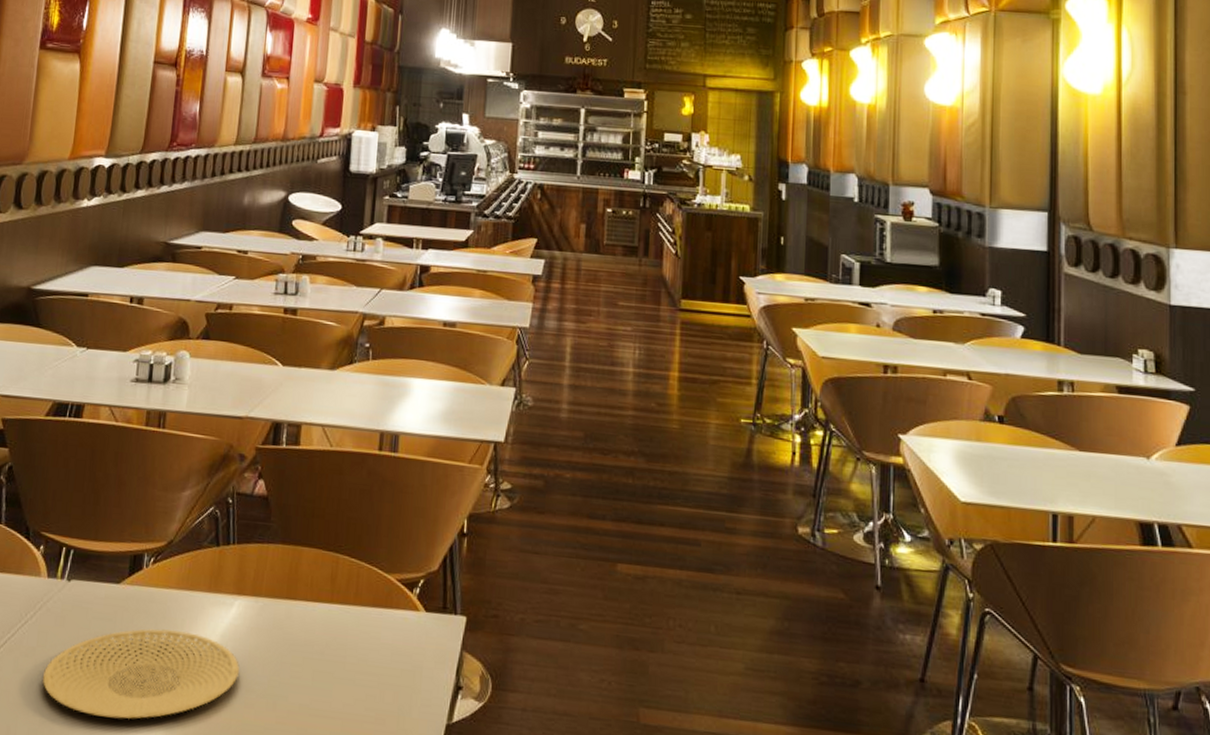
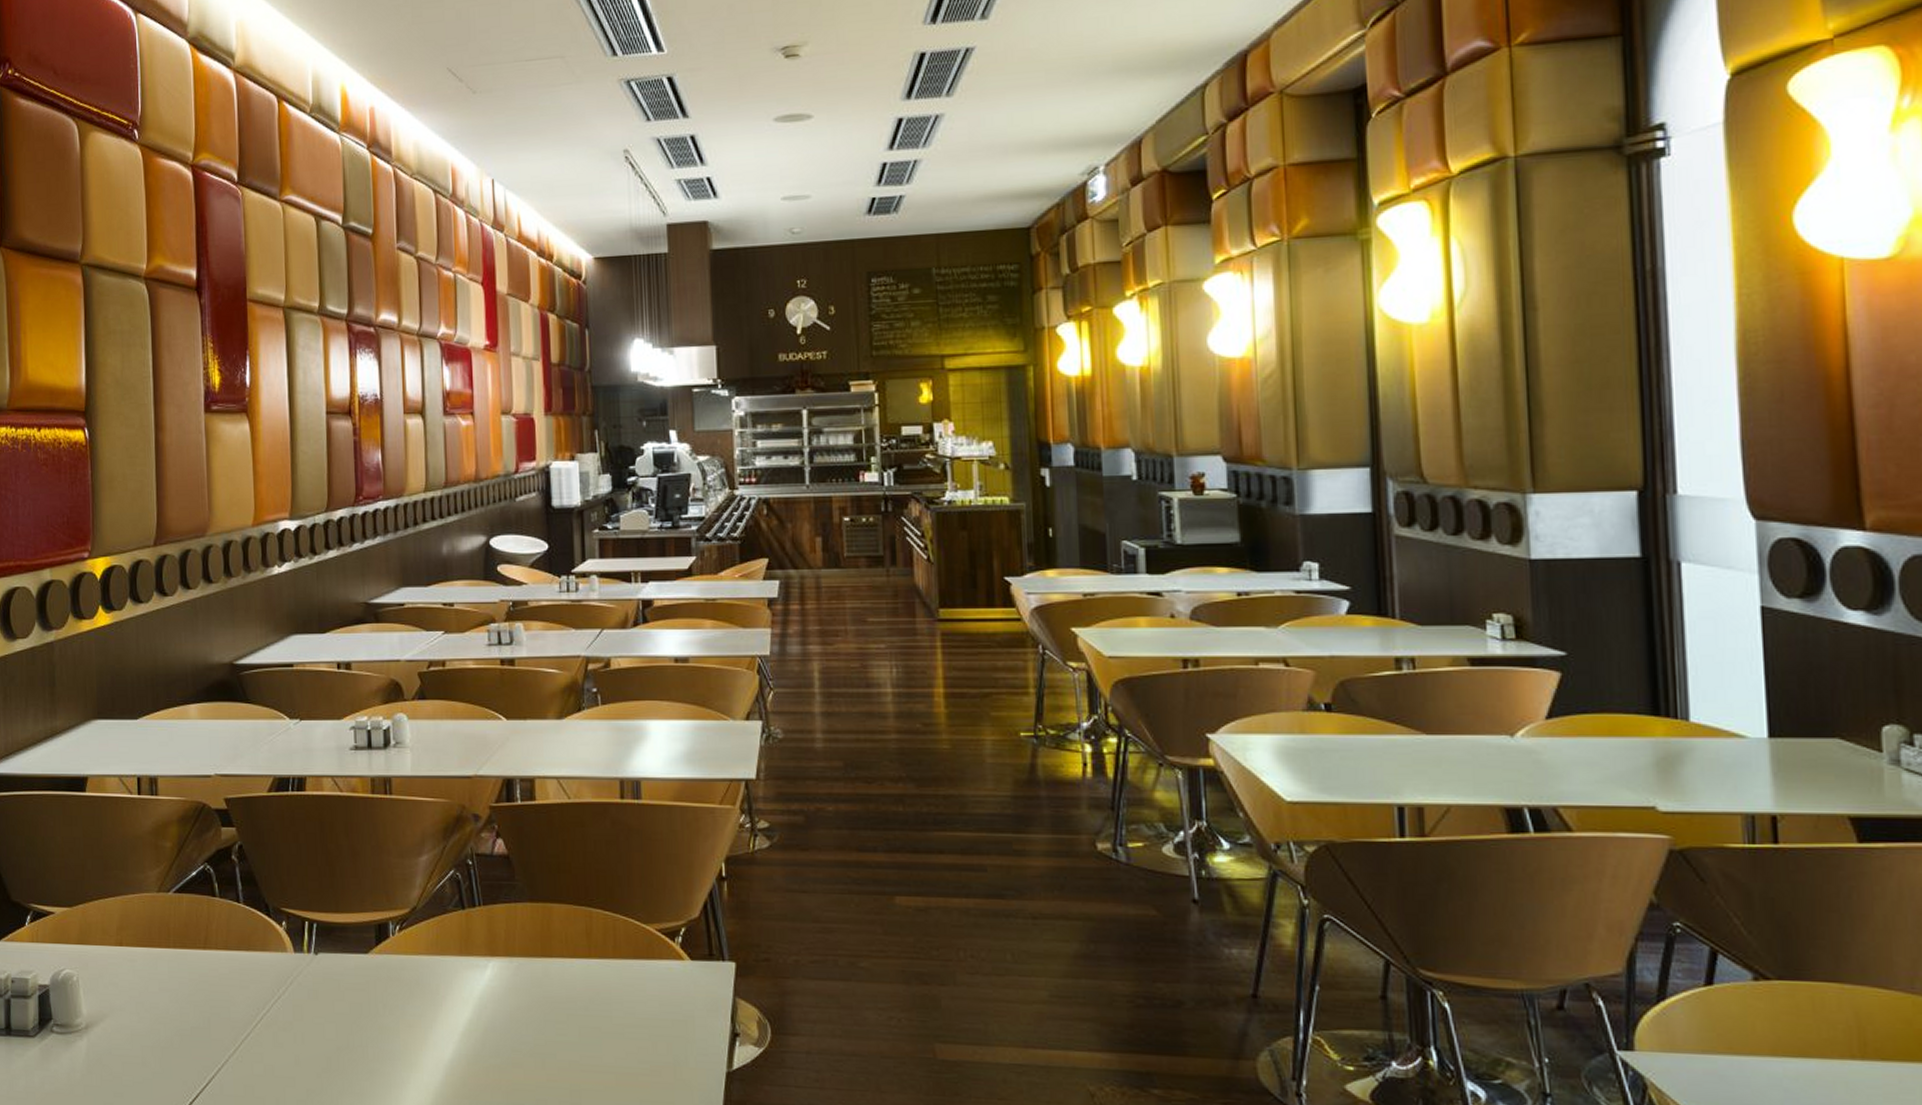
plate: present [42,629,239,720] -> none [303,995,502,1086]

